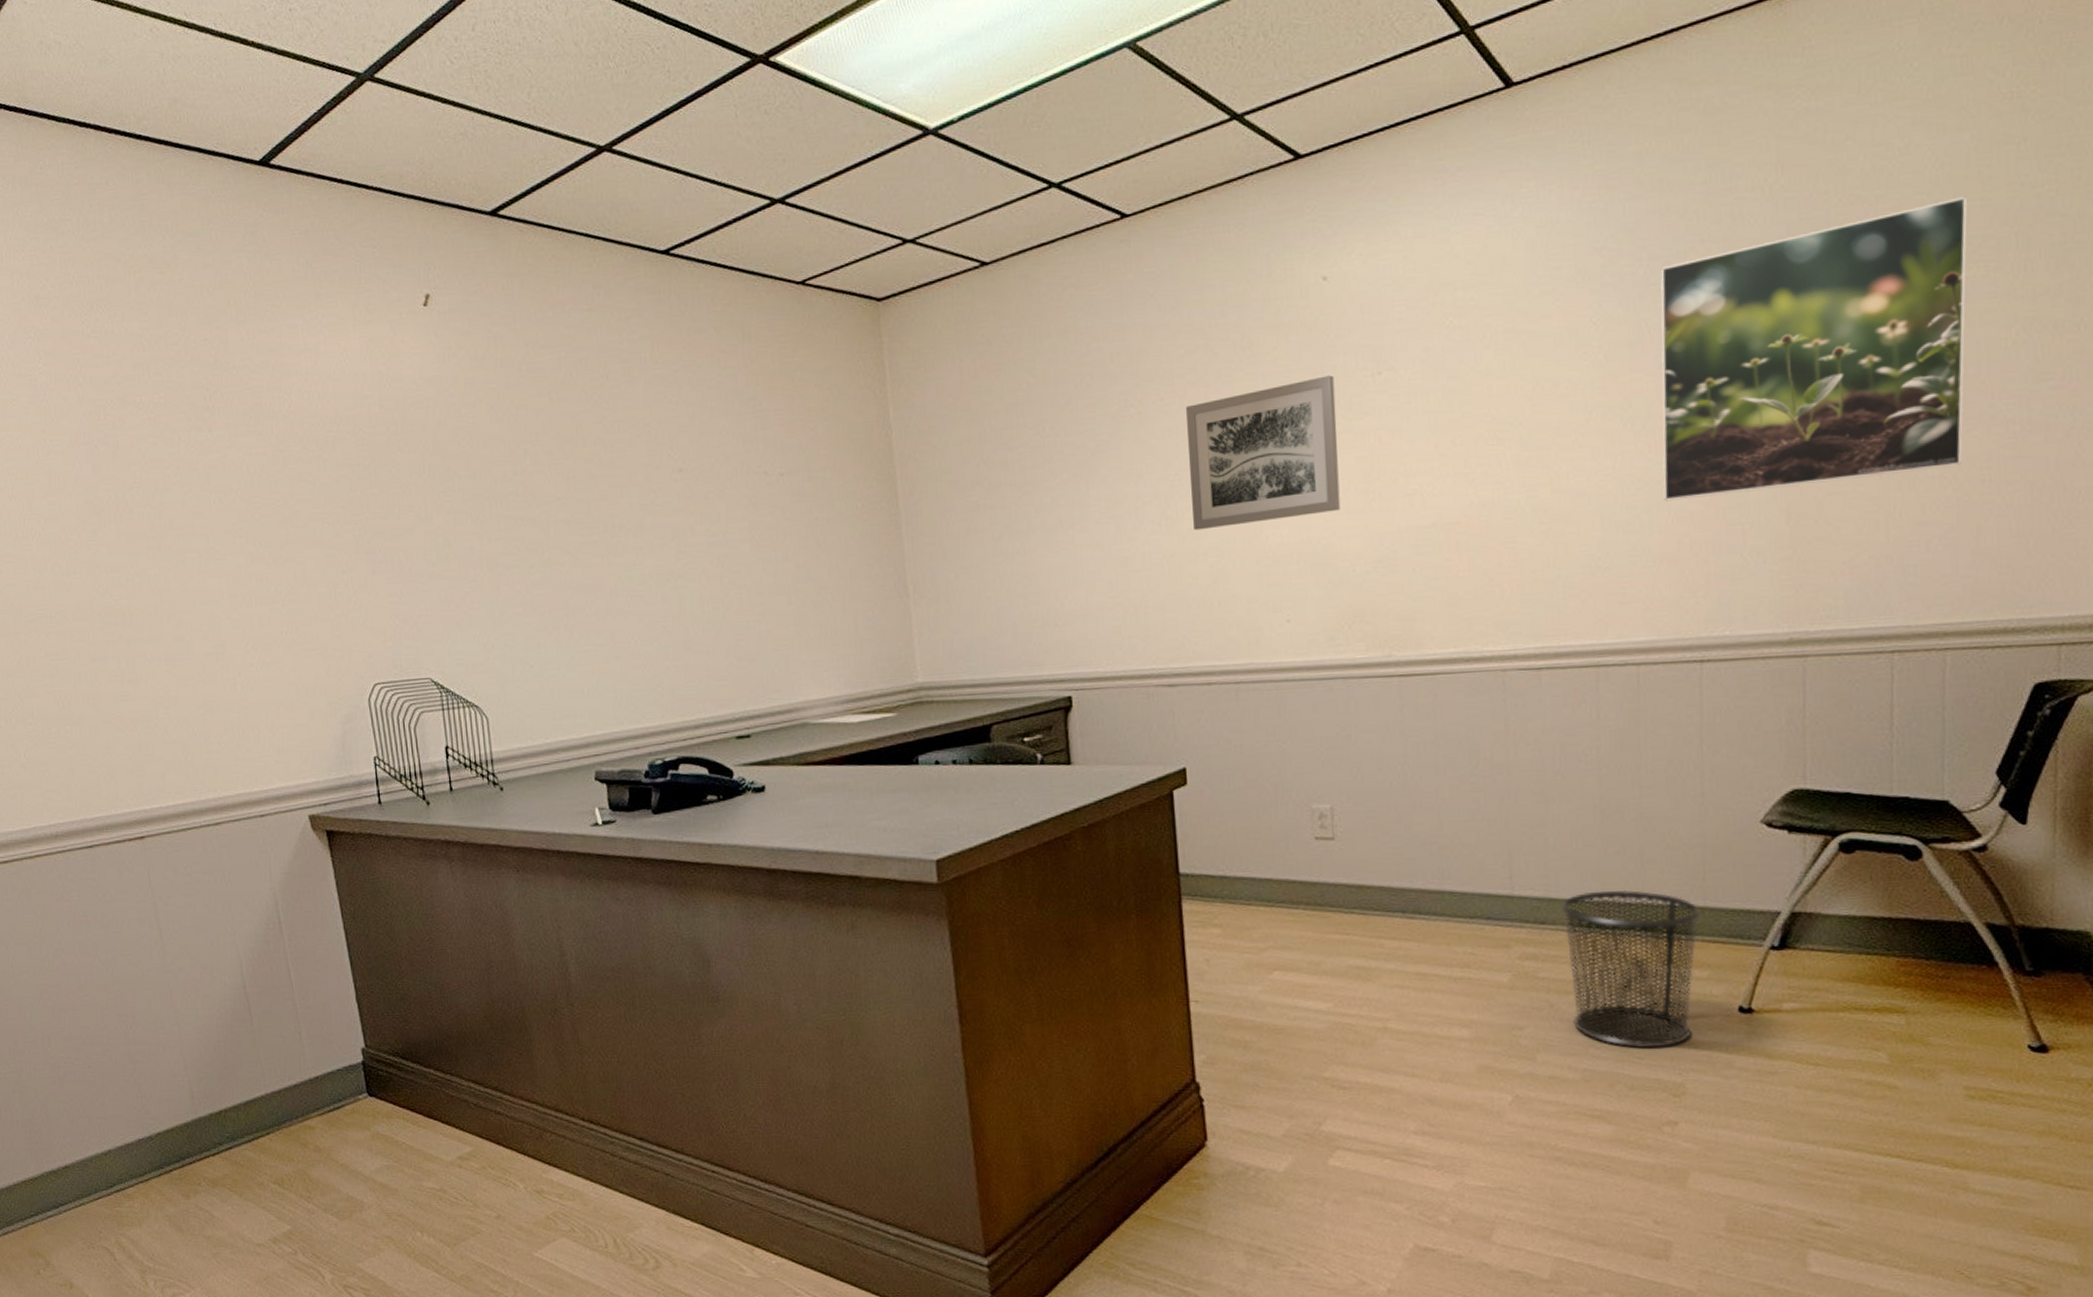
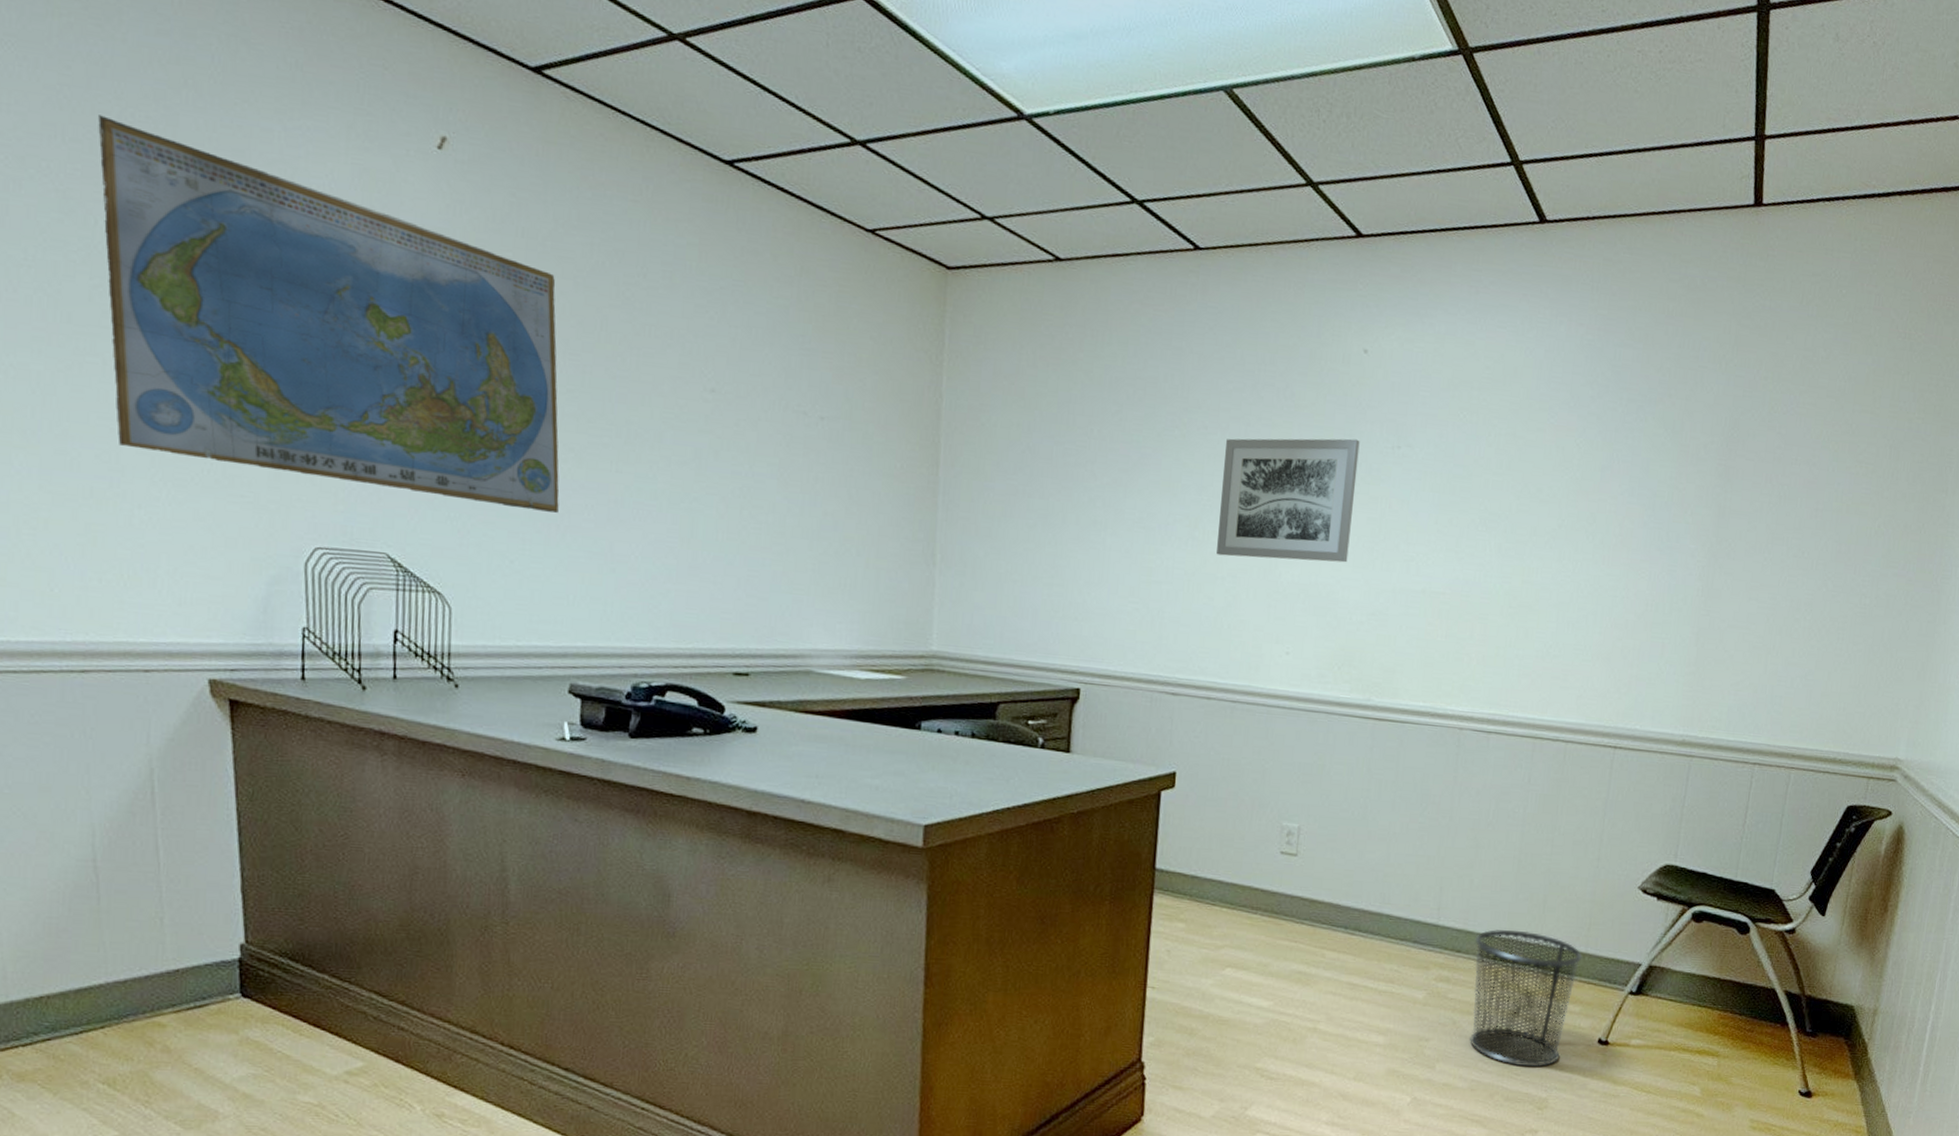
world map: none [171,347,564,625] -> present [98,115,560,513]
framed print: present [1660,196,1967,502] -> none [1608,407,1862,623]

